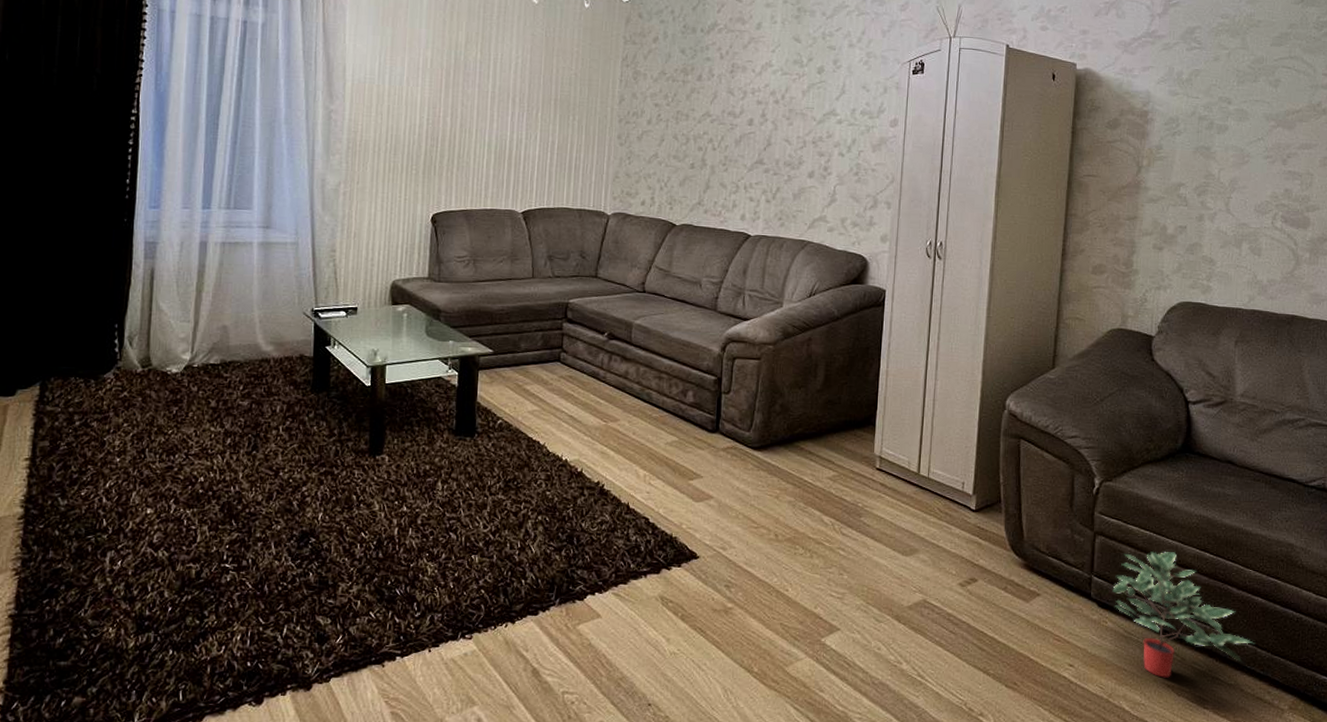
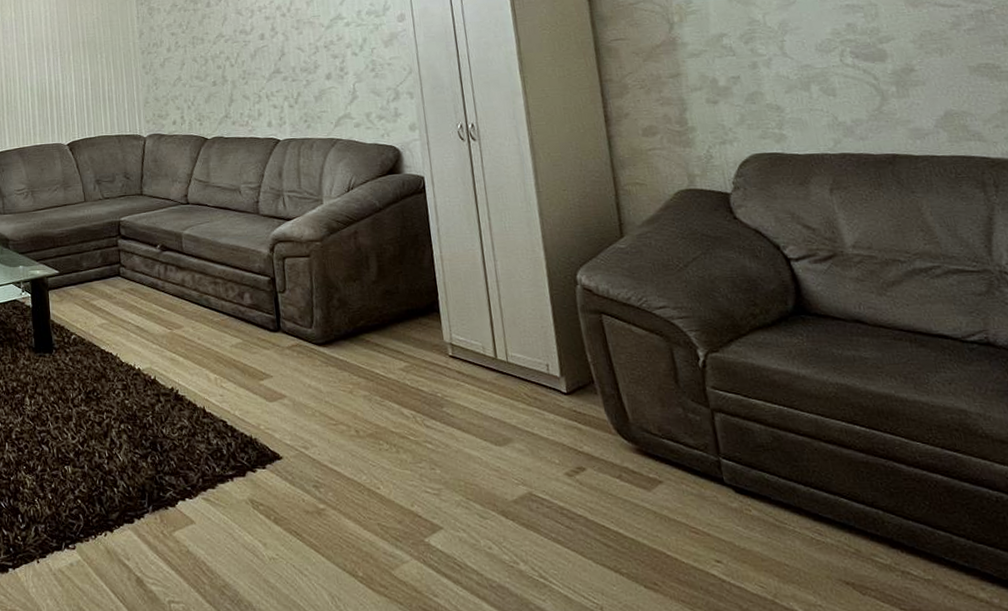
potted plant: present [1112,551,1255,678] -> none [748,427,948,574]

